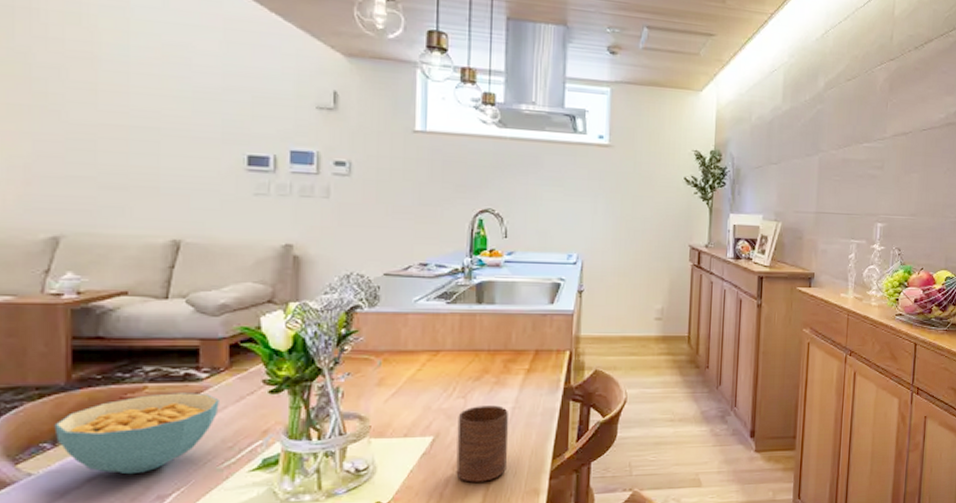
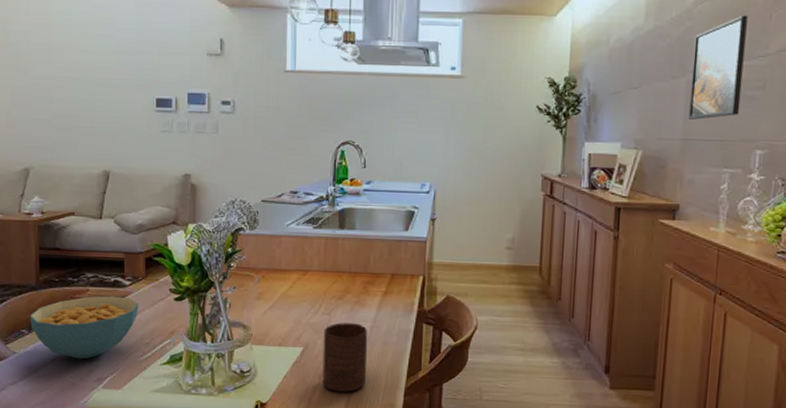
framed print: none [820,101,868,195] -> present [687,15,748,120]

